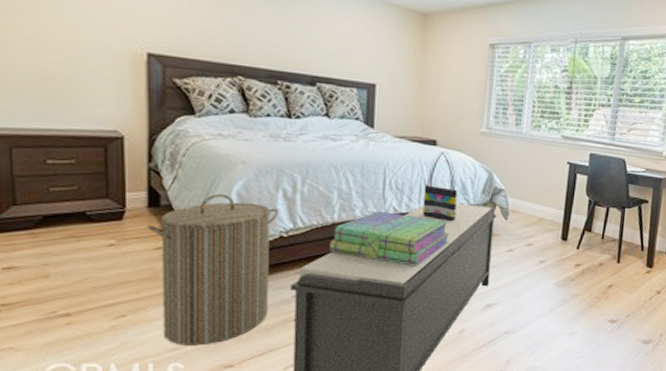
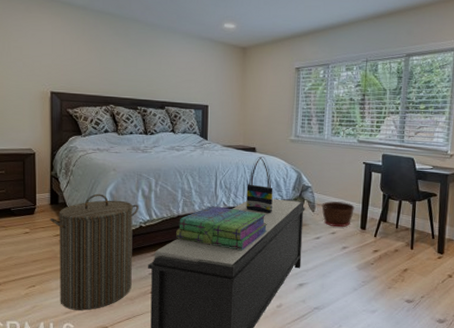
basket: none [516,207,555,238] -> present [321,201,355,228]

